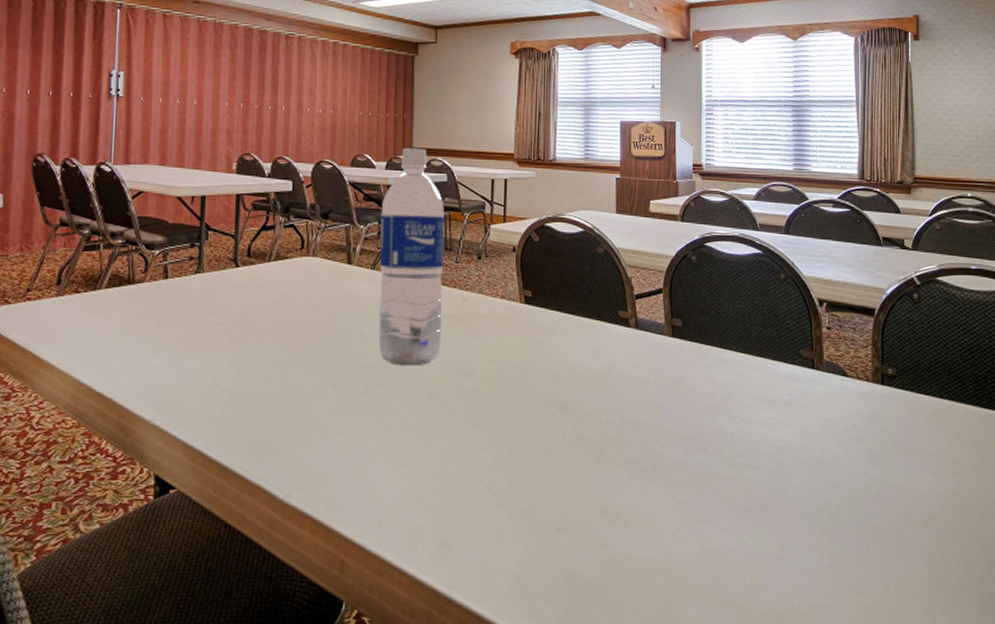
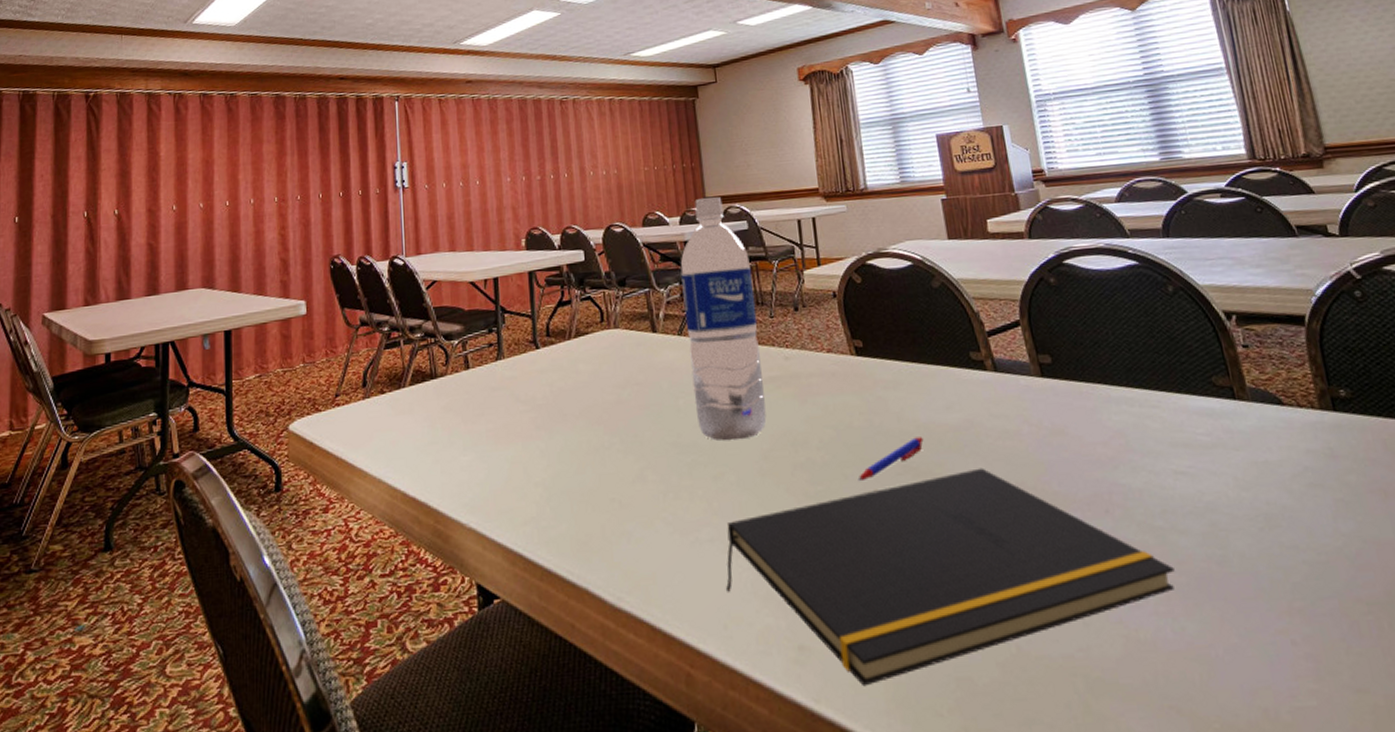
notepad: none [384,406,746,577] -> present [725,468,1175,687]
pen: none [511,377,570,410] -> present [857,437,924,482]

